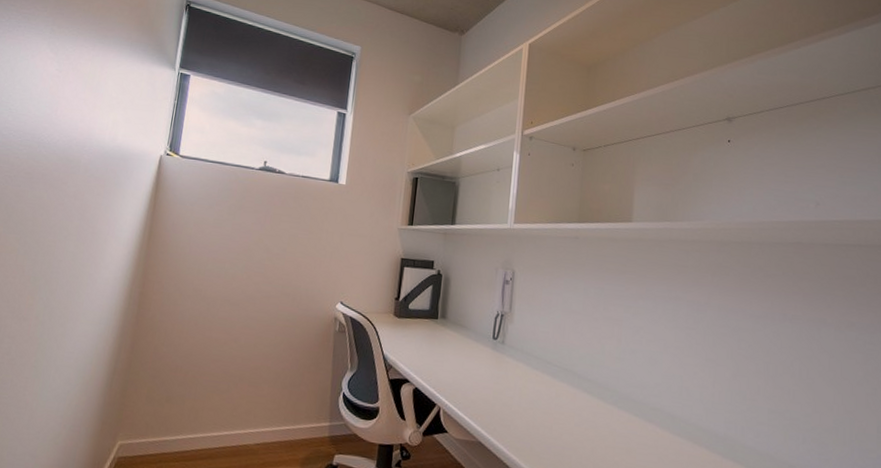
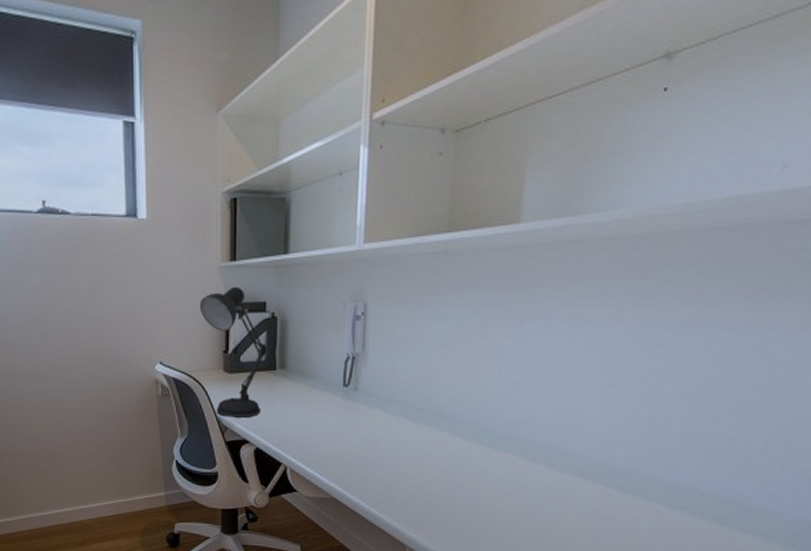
desk lamp: none [379,245,432,359] -> present [199,286,268,418]

